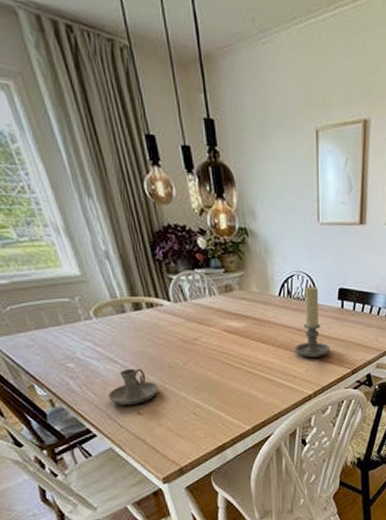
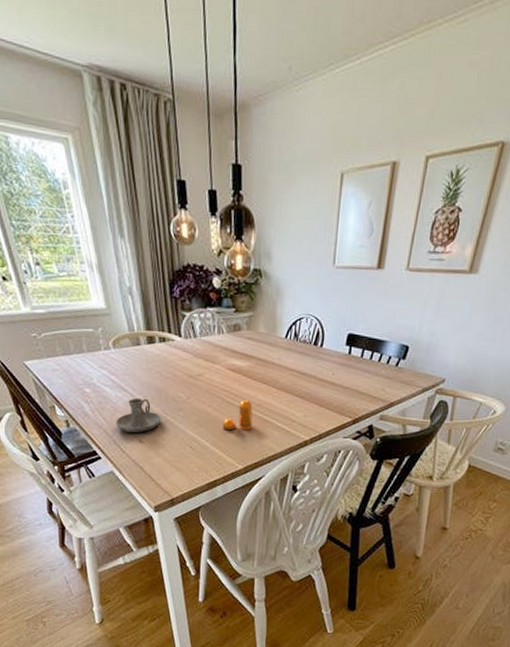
pepper shaker: none [225,360,256,393] -> present [222,399,253,431]
candle holder: present [294,285,331,358] -> none [295,329,333,403]

